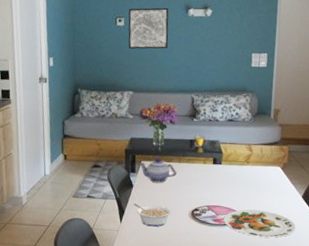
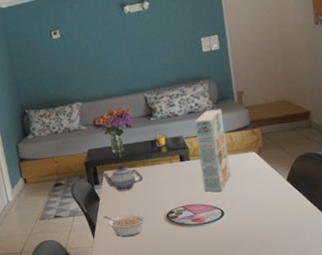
wall art: present [128,7,169,49] -> none [61,9,109,60]
plate: present [223,209,296,238] -> none [203,201,286,231]
cereal box: none [229,121,259,197] -> present [194,109,231,192]

